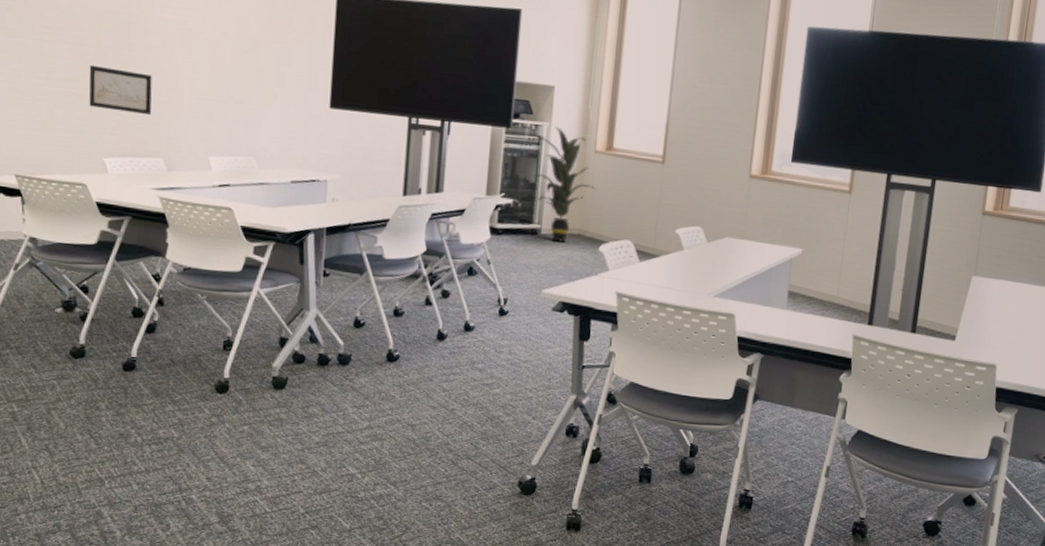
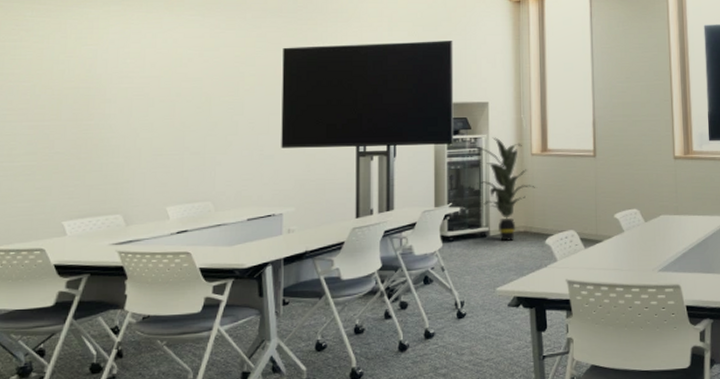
wall art: present [89,64,152,116] -> none [48,137,111,177]

